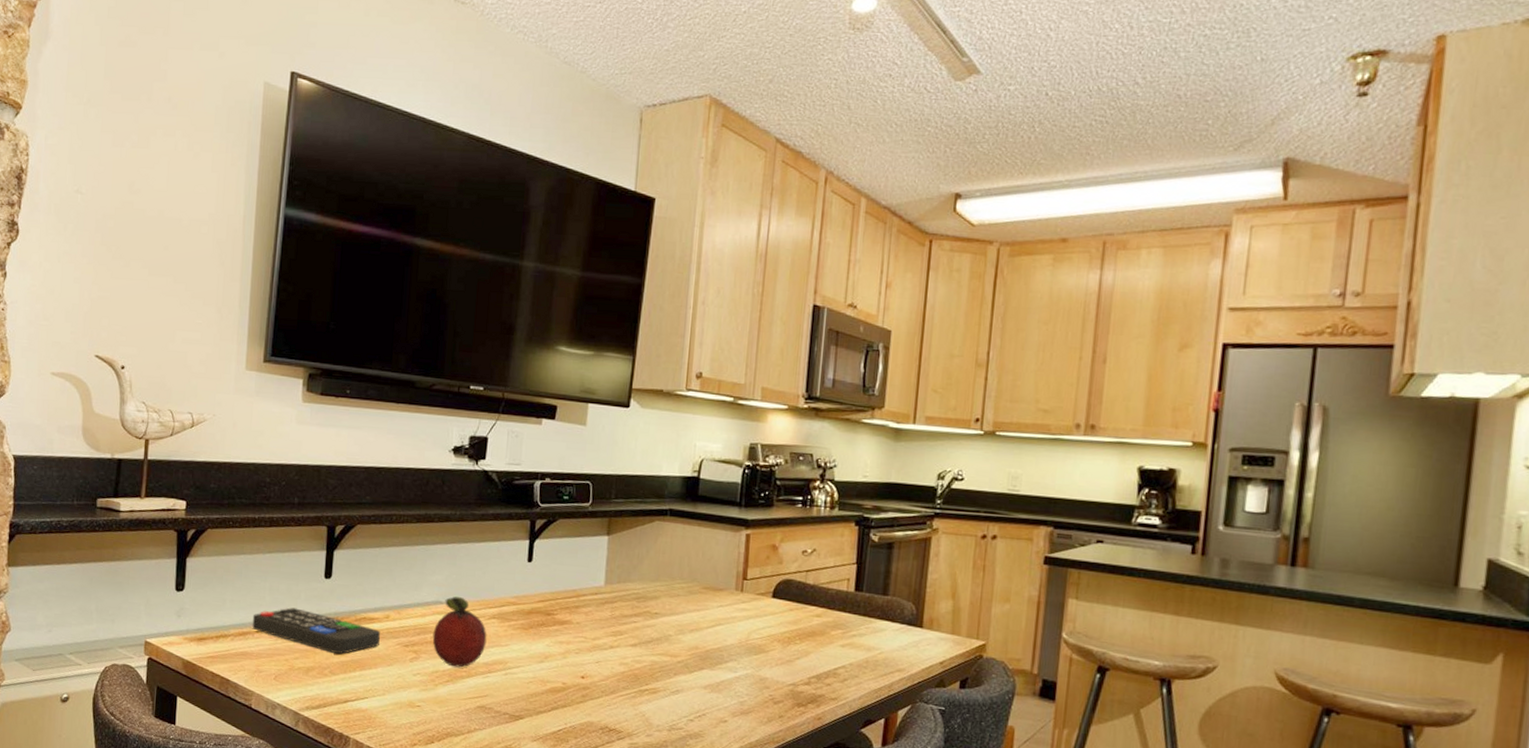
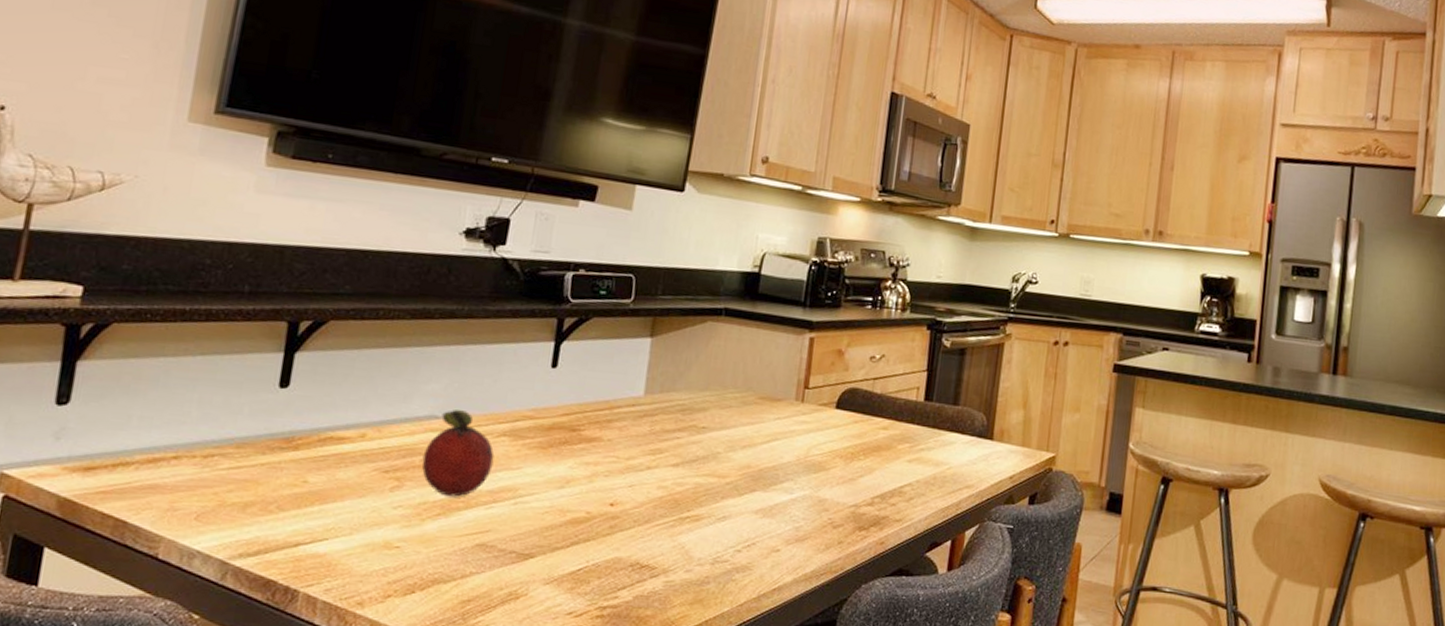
remote control: present [252,607,380,655] -> none [167,425,352,485]

